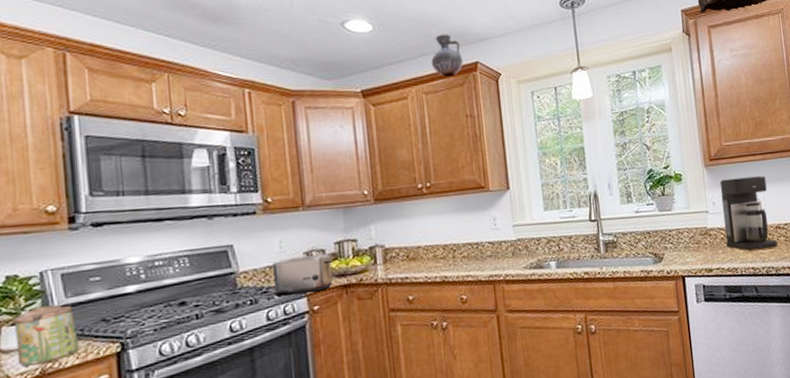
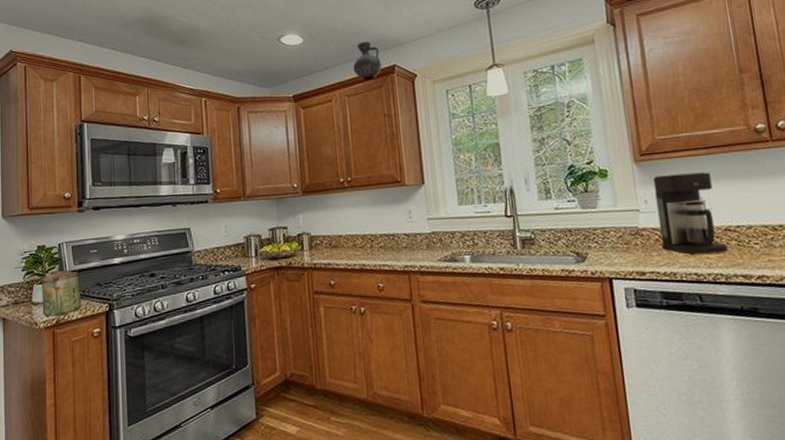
toaster: present [271,254,333,298] -> none [219,239,267,275]

